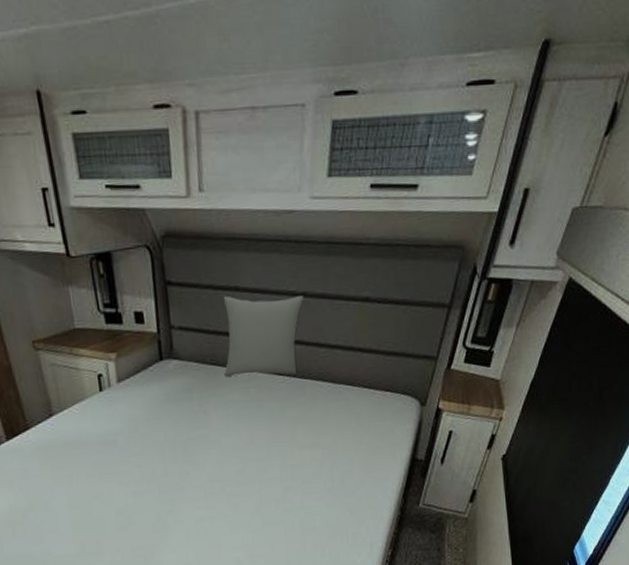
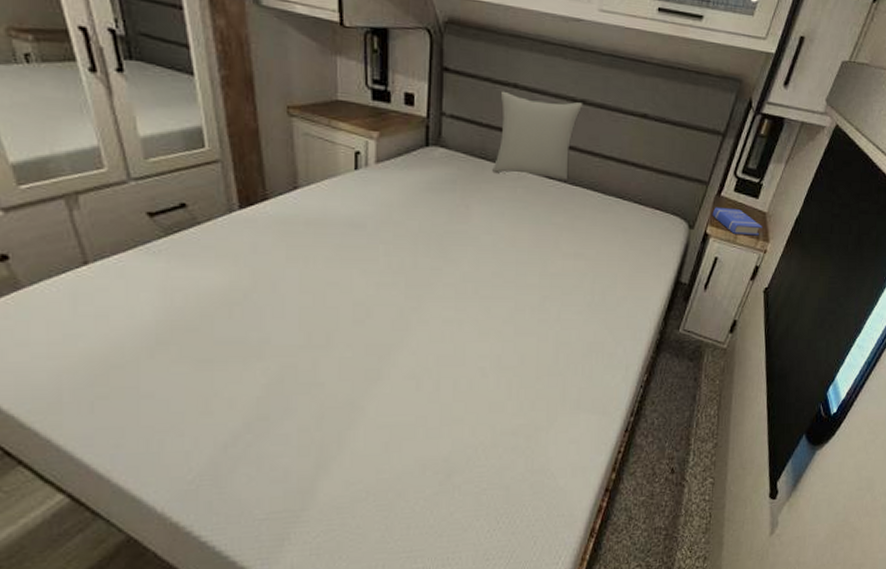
book: none [443,380,497,406] -> present [712,207,763,236]

